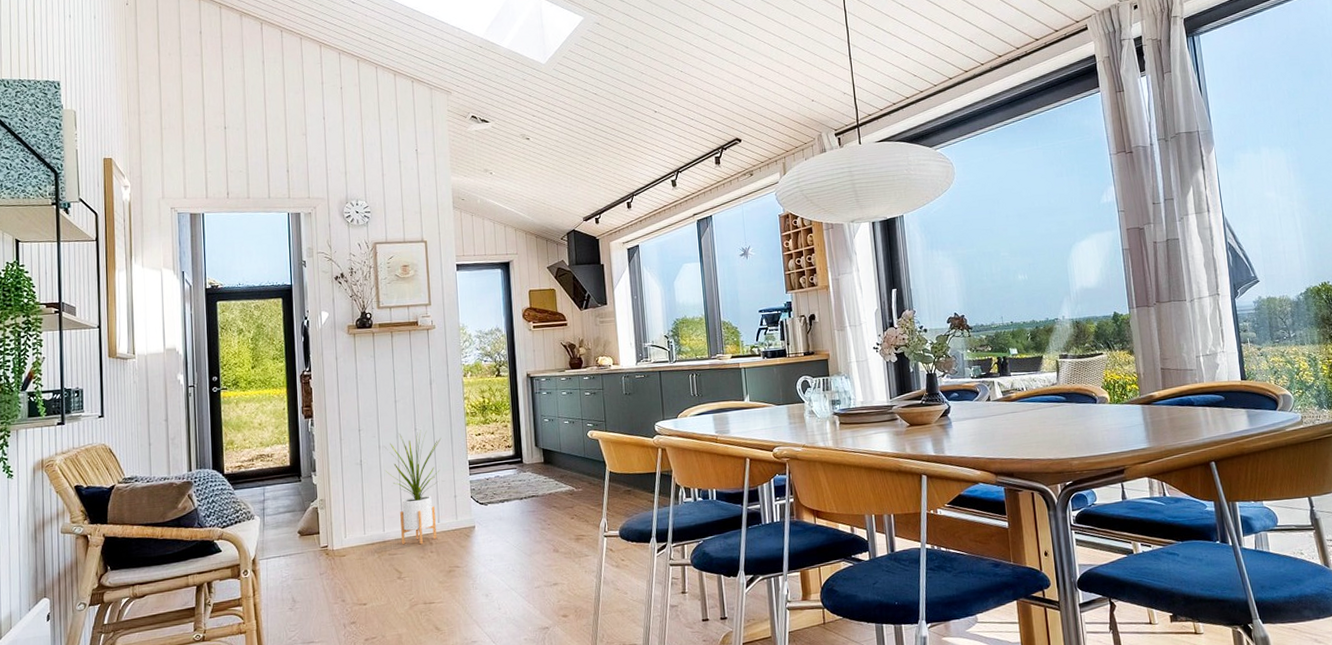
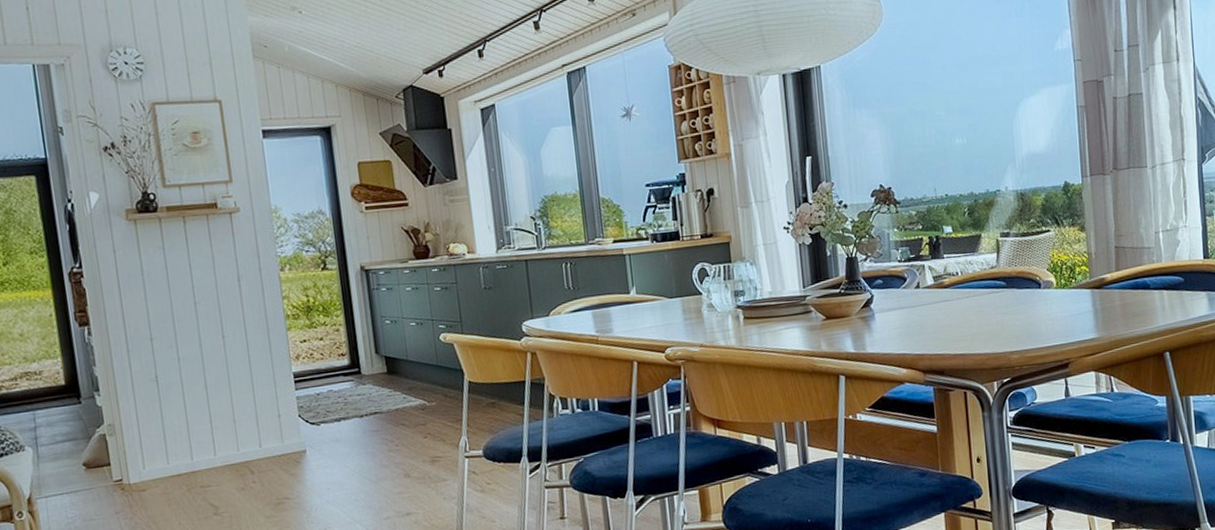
house plant: present [384,429,444,545] -> none [185,337,264,474]

